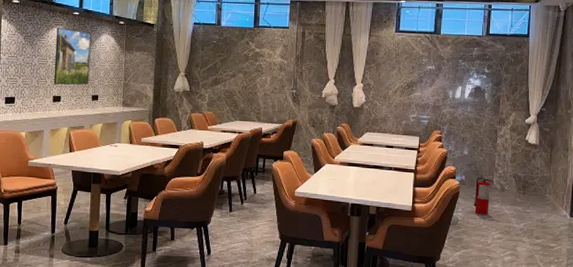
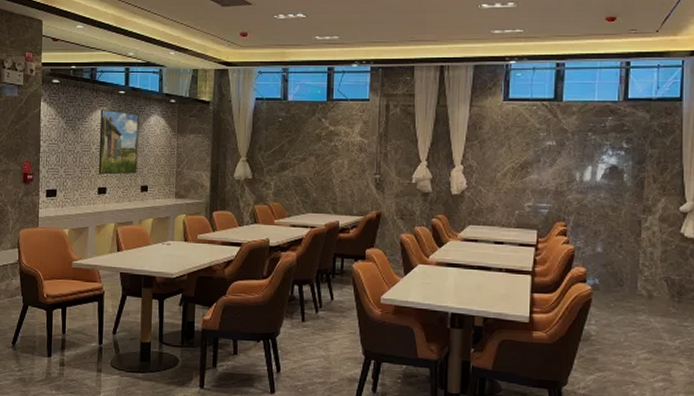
fire extinguisher: present [474,176,494,215] -> none [611,279,638,329]

